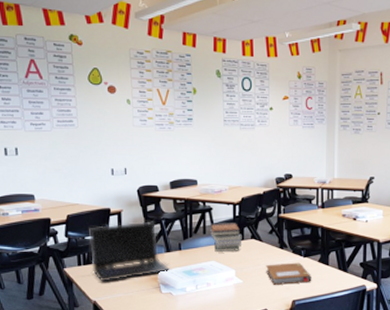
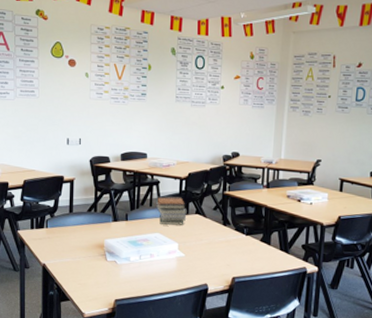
laptop computer: present [89,221,170,282] -> none [43,190,116,246]
notebook: present [266,262,312,286] -> none [208,240,253,262]

